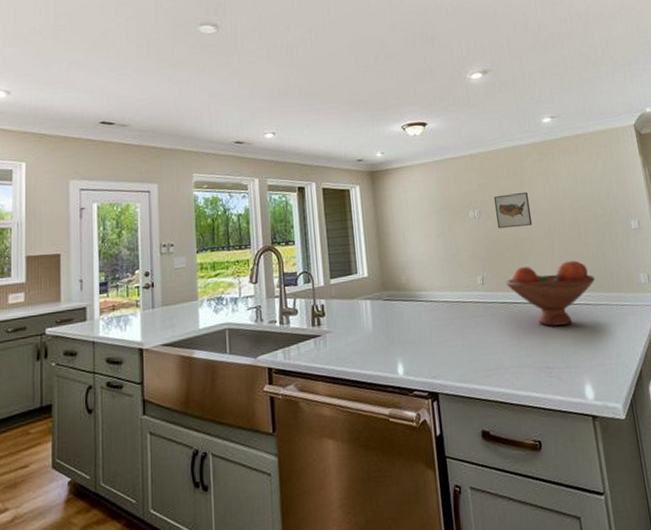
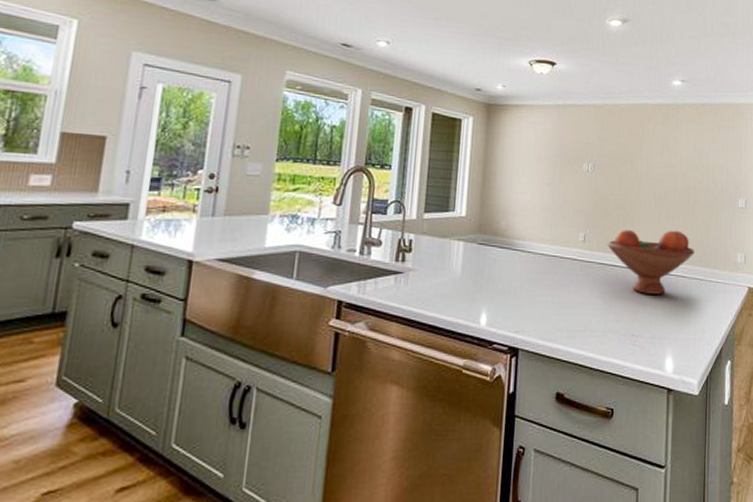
wall art: present [494,191,533,229] -> none [610,152,646,188]

